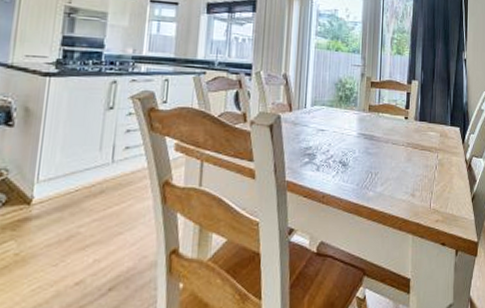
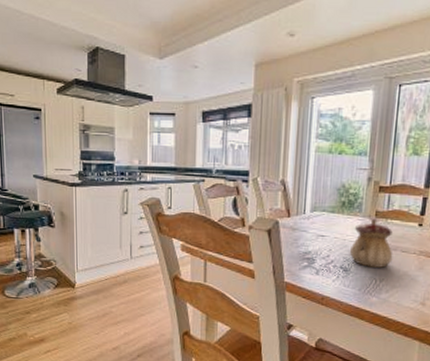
teapot: none [347,111,385,161] -> present [349,217,393,268]

